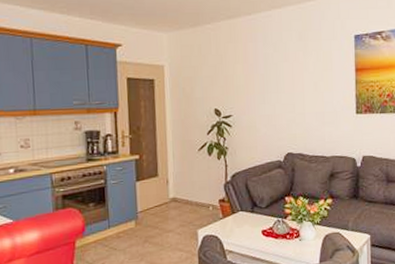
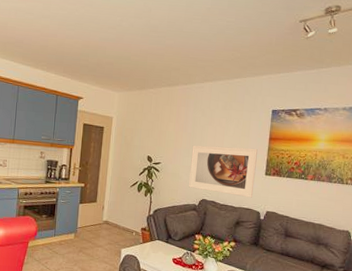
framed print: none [267,83,346,143] -> present [189,145,258,198]

